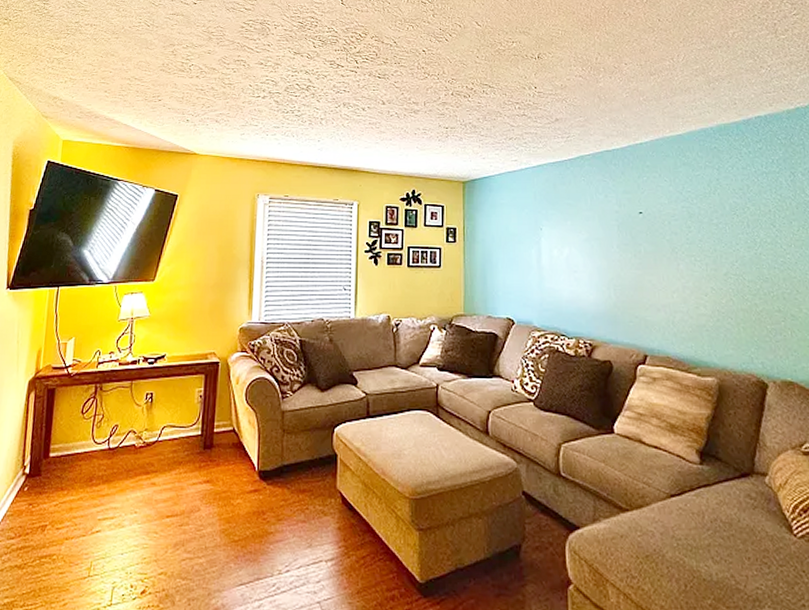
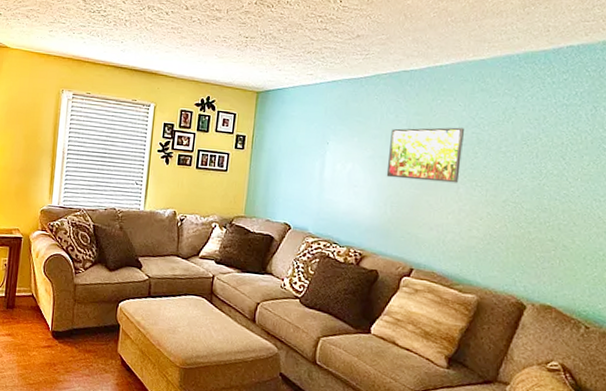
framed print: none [603,203,677,260] -> present [386,127,464,183]

